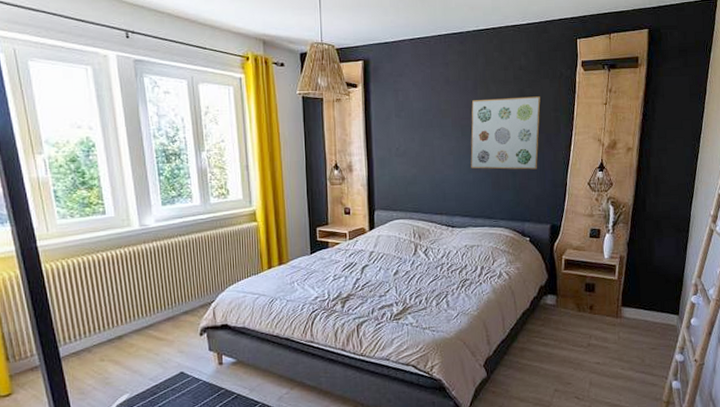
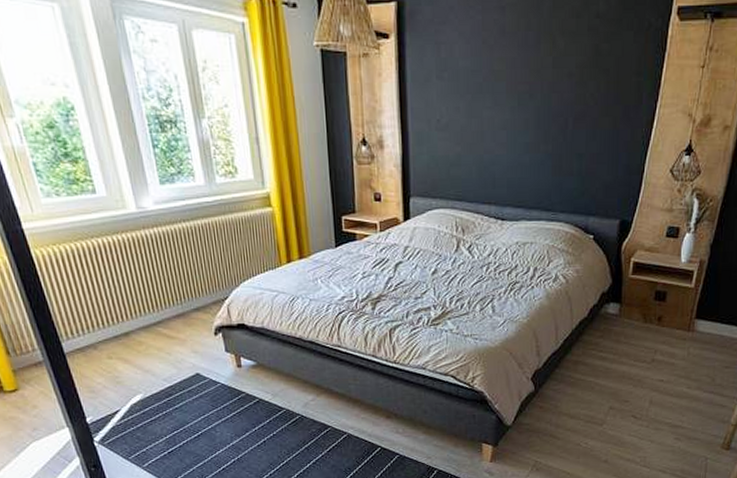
wall art: present [470,96,541,170] -> none [528,55,620,151]

